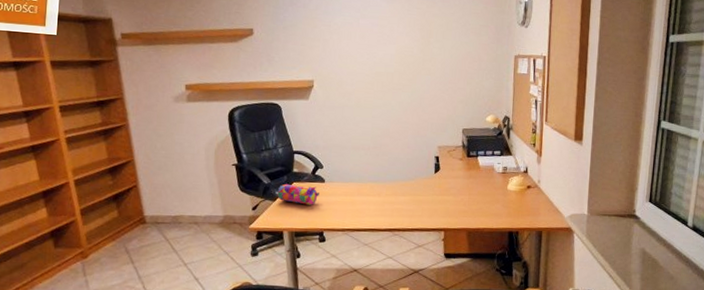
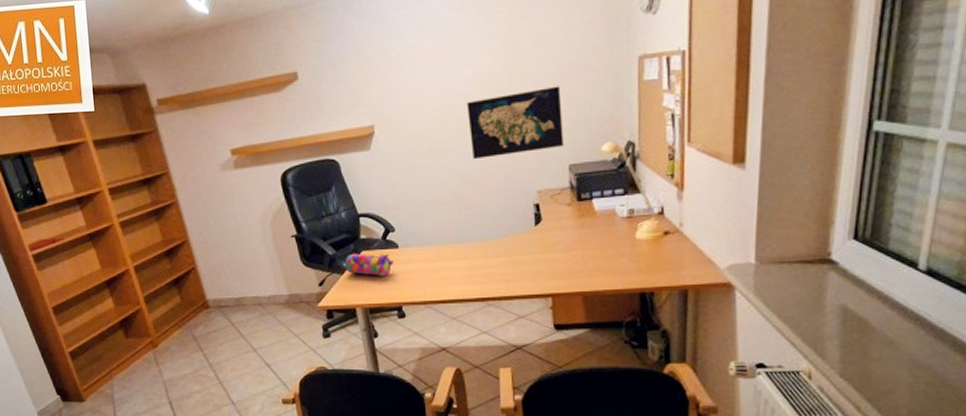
map: none [389,68,460,117] -> present [467,86,565,160]

